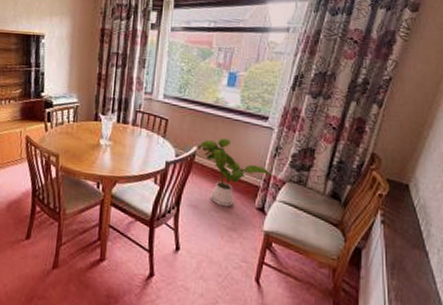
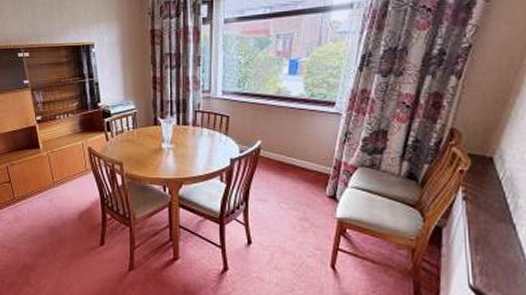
house plant: present [197,138,273,207] -> none [262,129,343,198]

